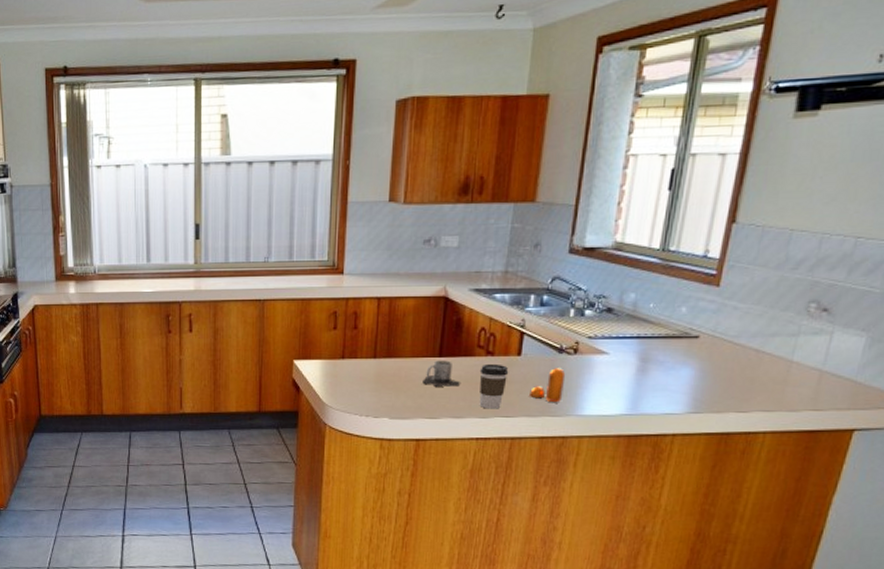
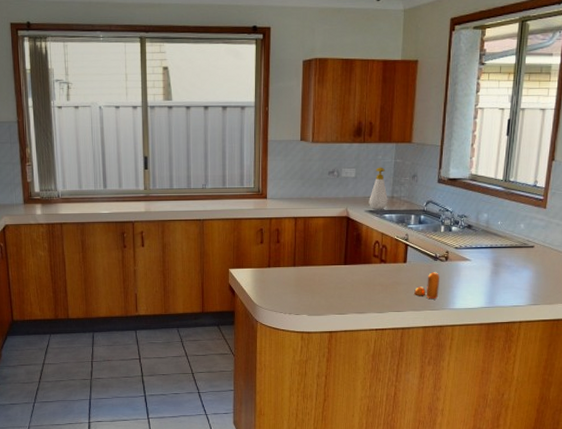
mug: present [422,360,461,387] -> none [332,267,362,288]
soap bottle: none [474,234,500,289] -> present [369,167,388,210]
coffee cup: present [479,363,509,409] -> none [376,269,398,306]

